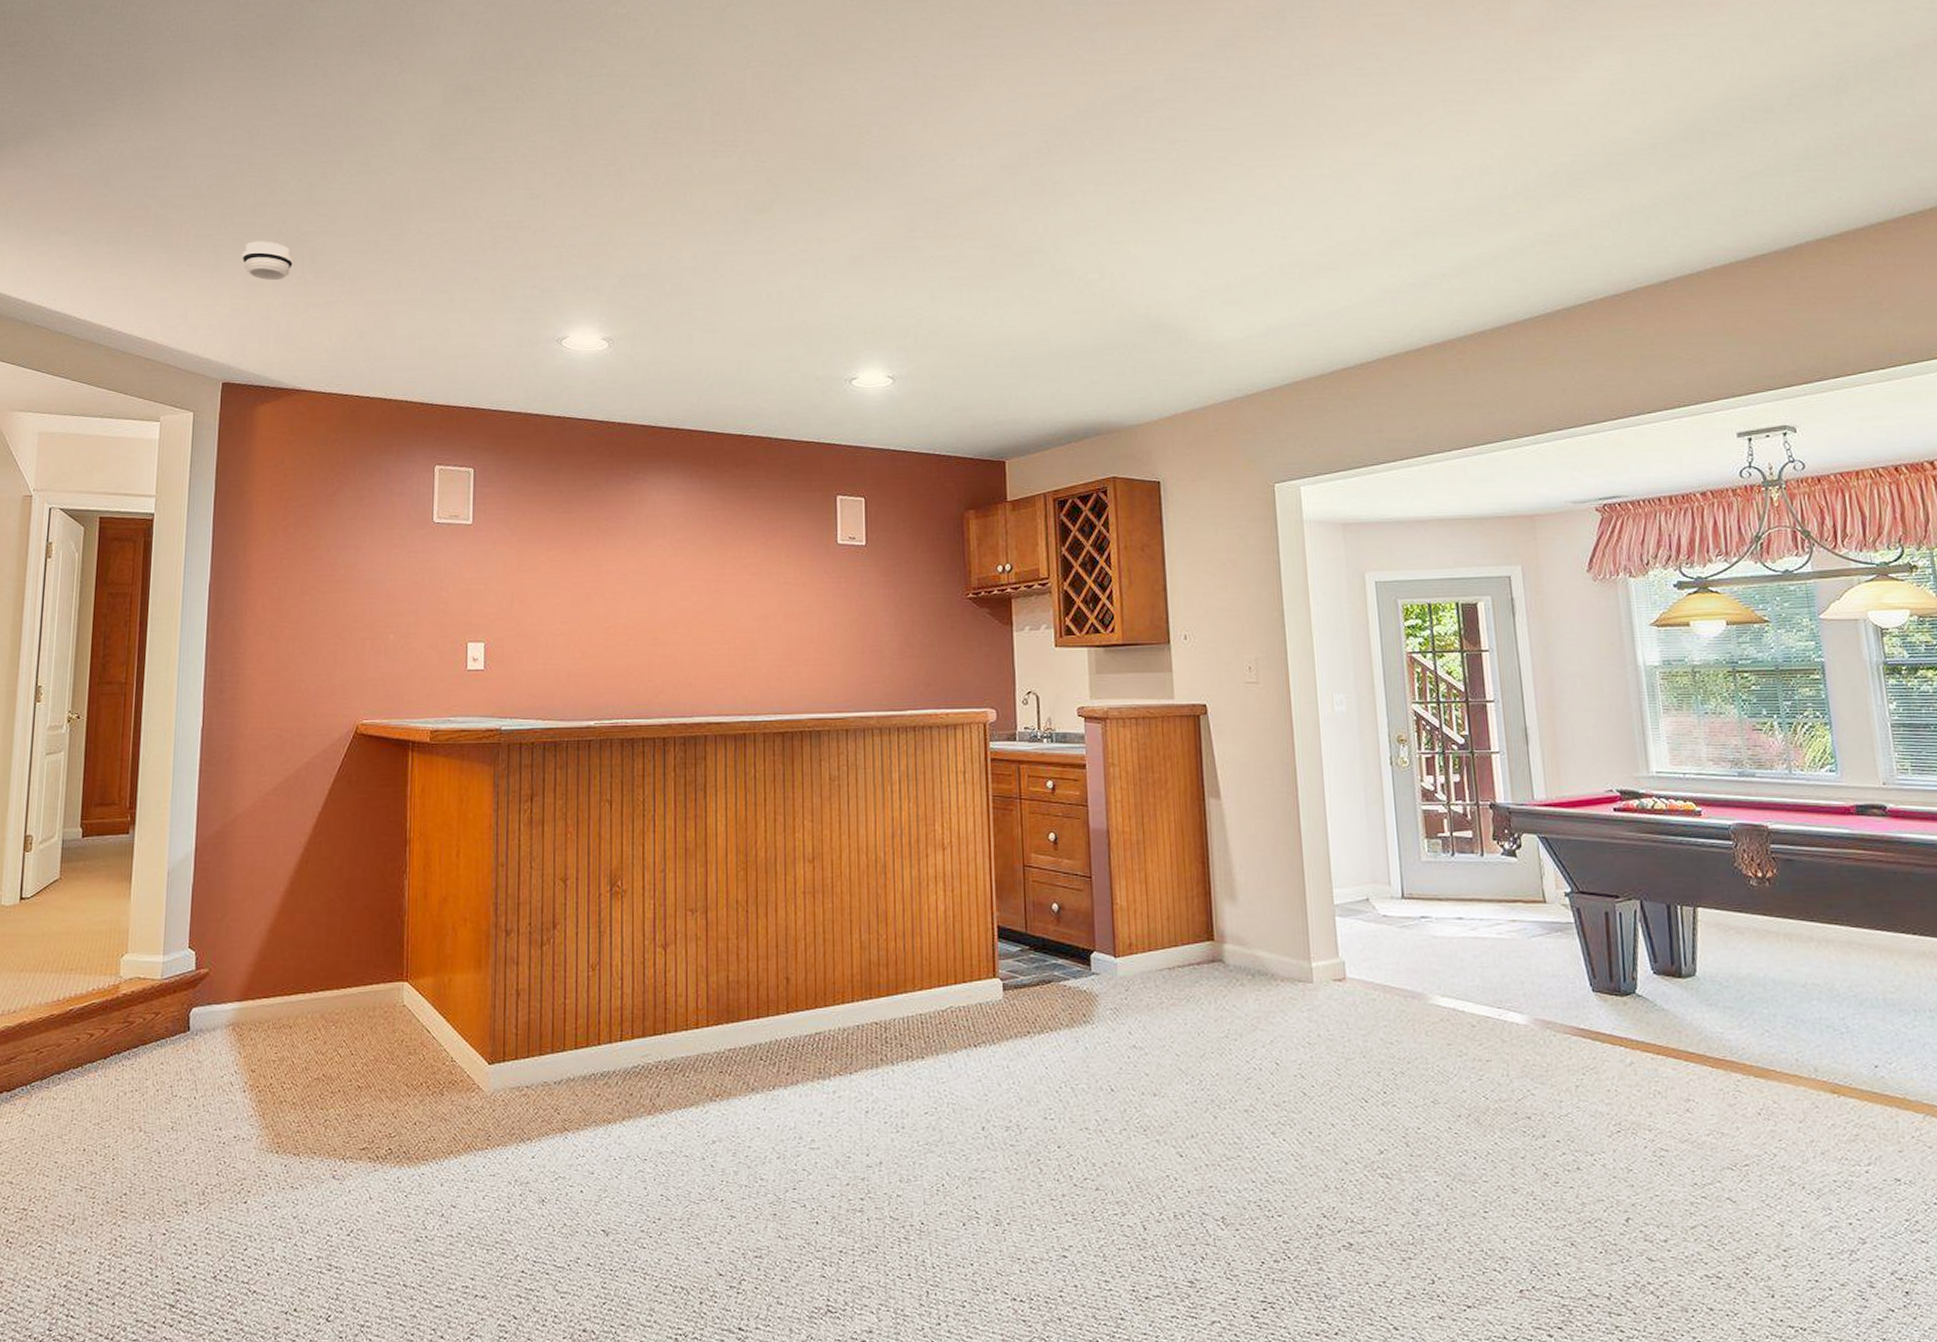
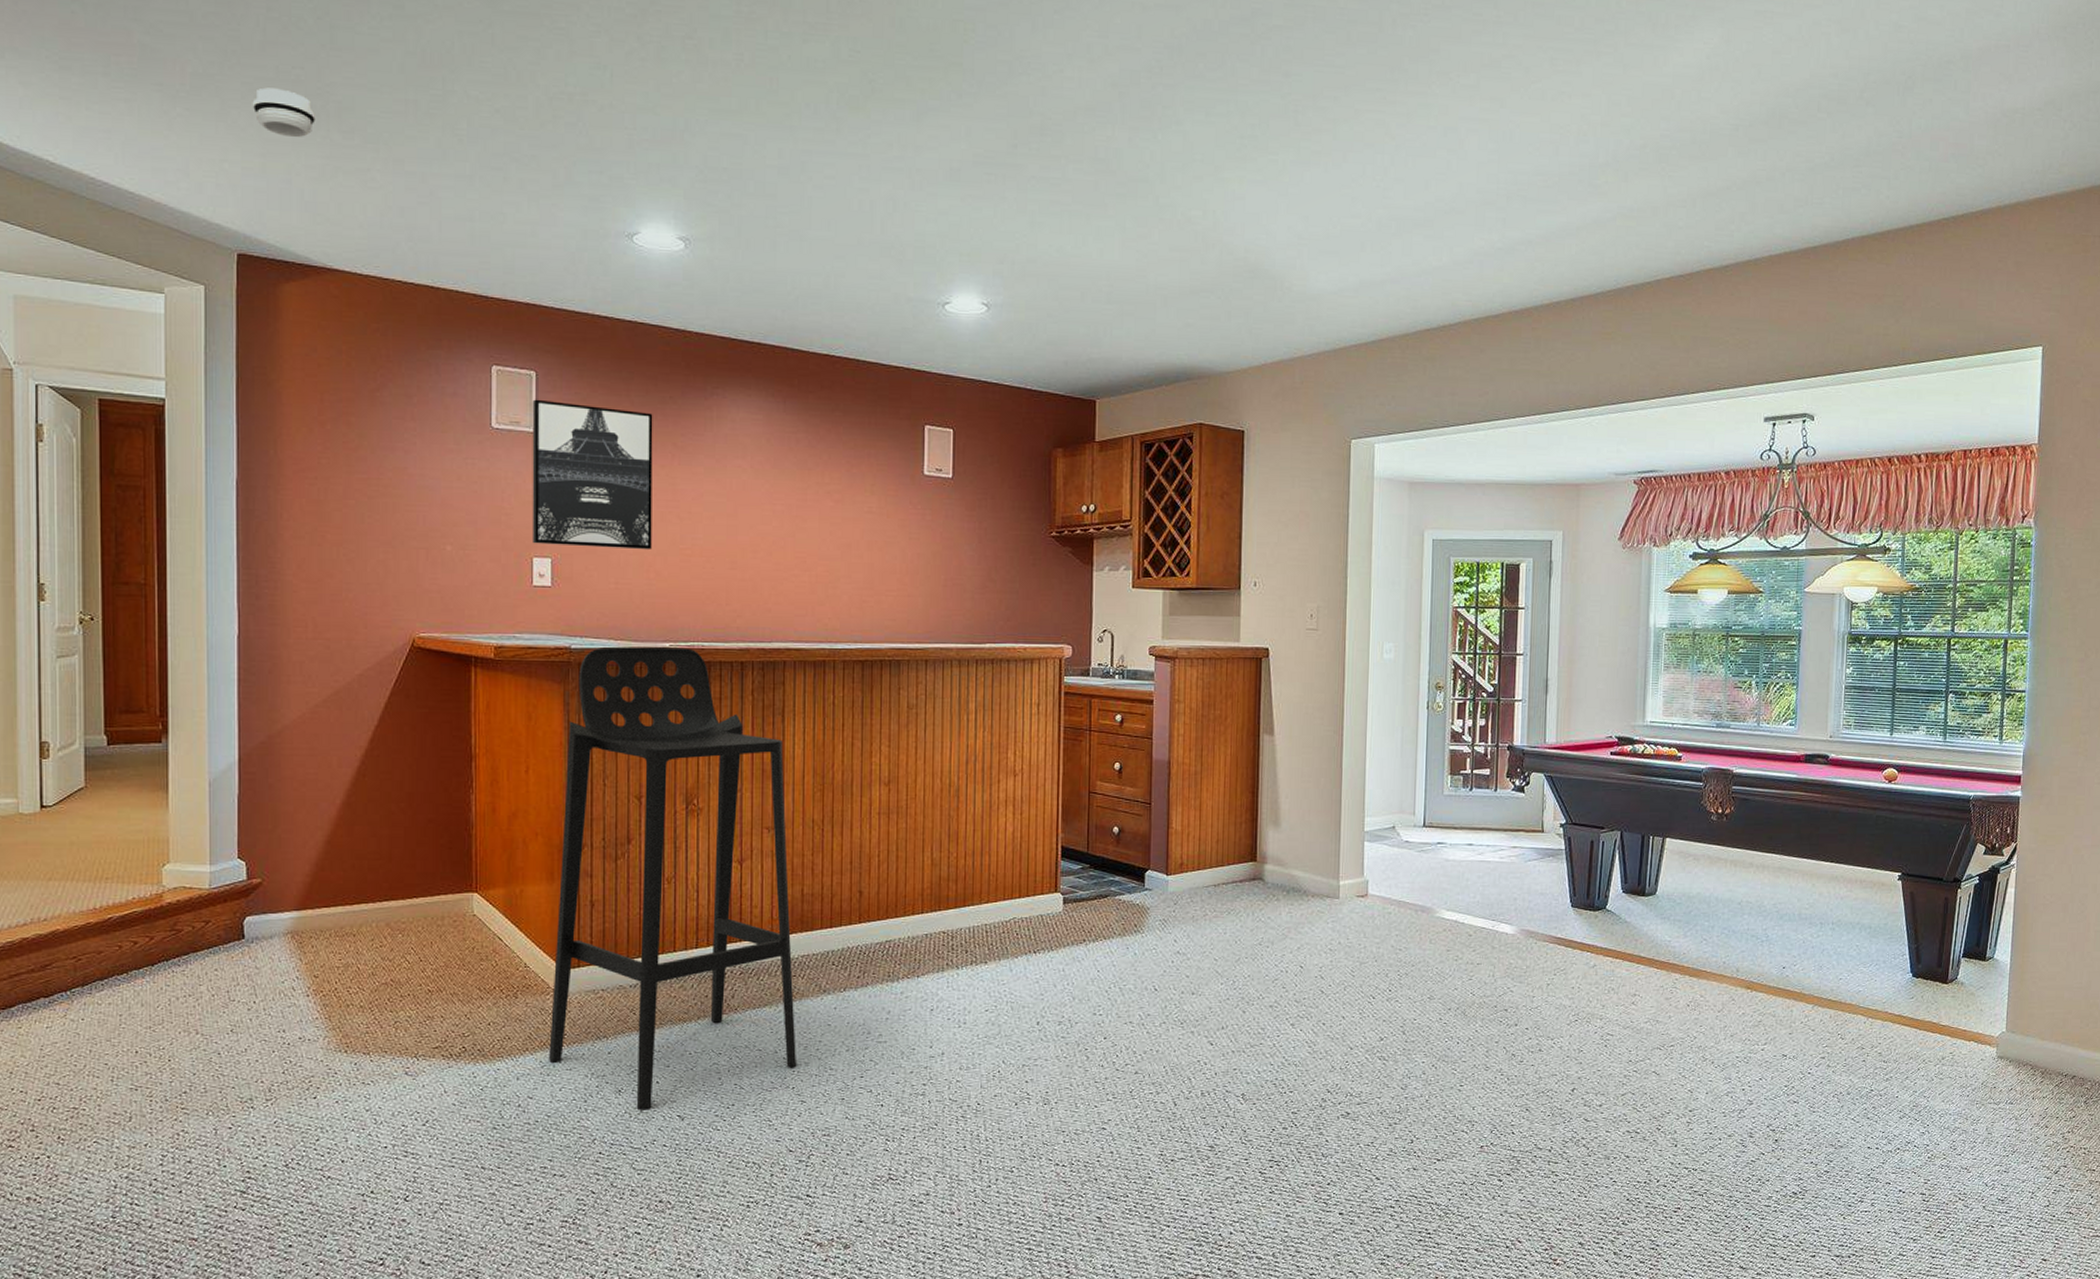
wall art: none [467,493,579,631] -> present [532,399,653,550]
bar stool: none [473,725,726,1222] -> present [549,646,797,1109]

